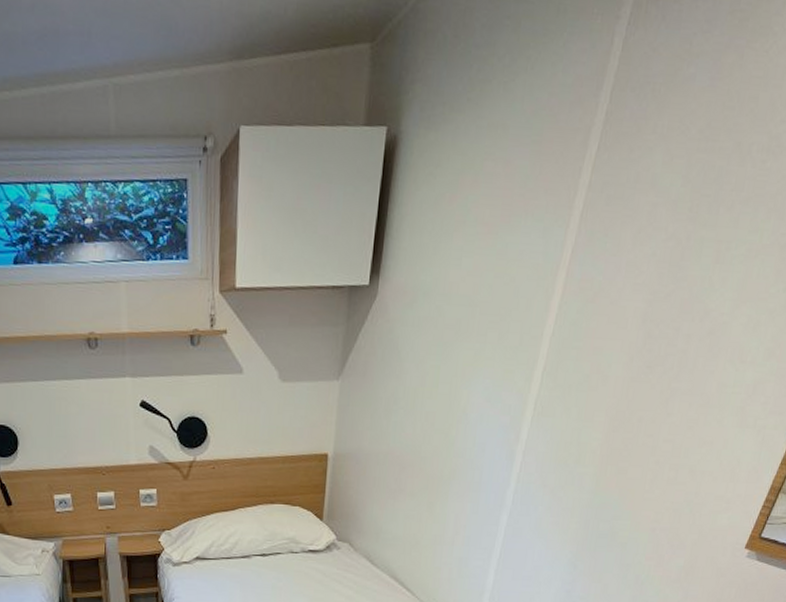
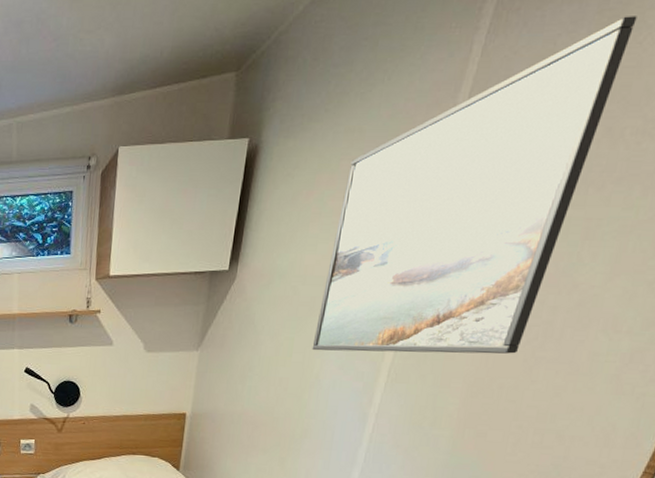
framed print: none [458,20,765,385] -> present [312,16,637,354]

